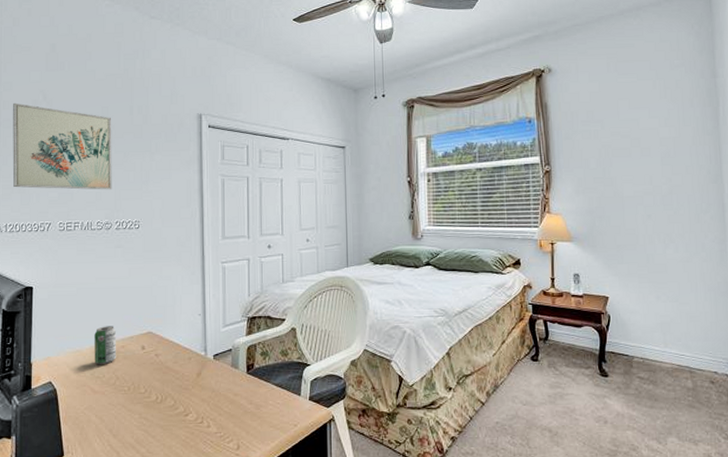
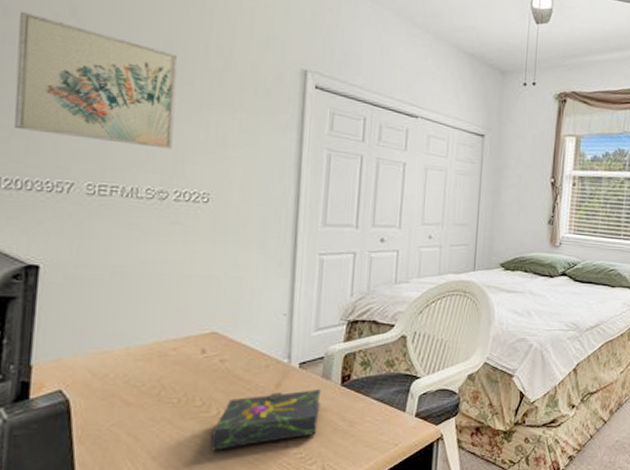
beverage can: present [94,326,117,365] -> none [130,322,166,371]
book: none [153,377,232,430] -> present [210,389,321,451]

